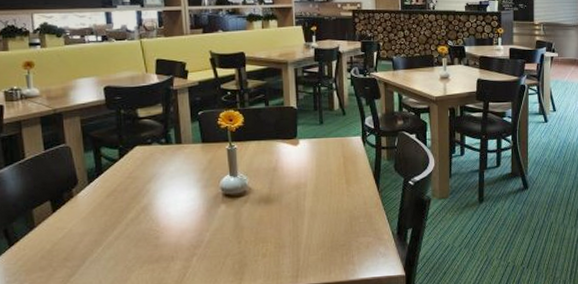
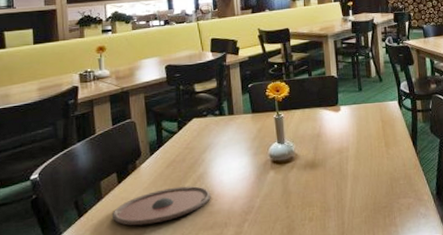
plate: none [46,217,157,257] -> present [111,186,211,226]

